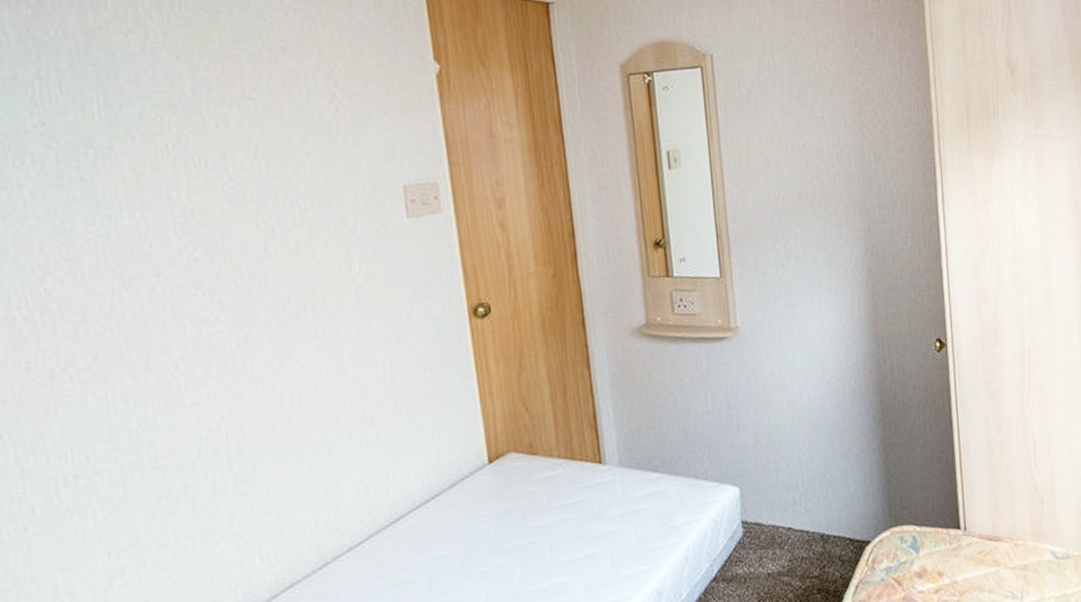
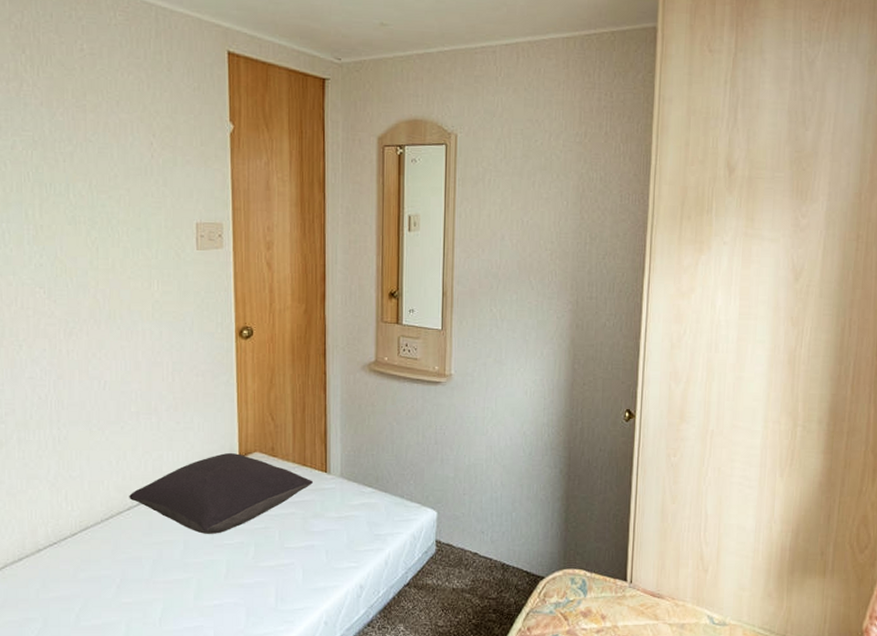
pillow: none [347,458,586,565] -> present [129,452,313,534]

